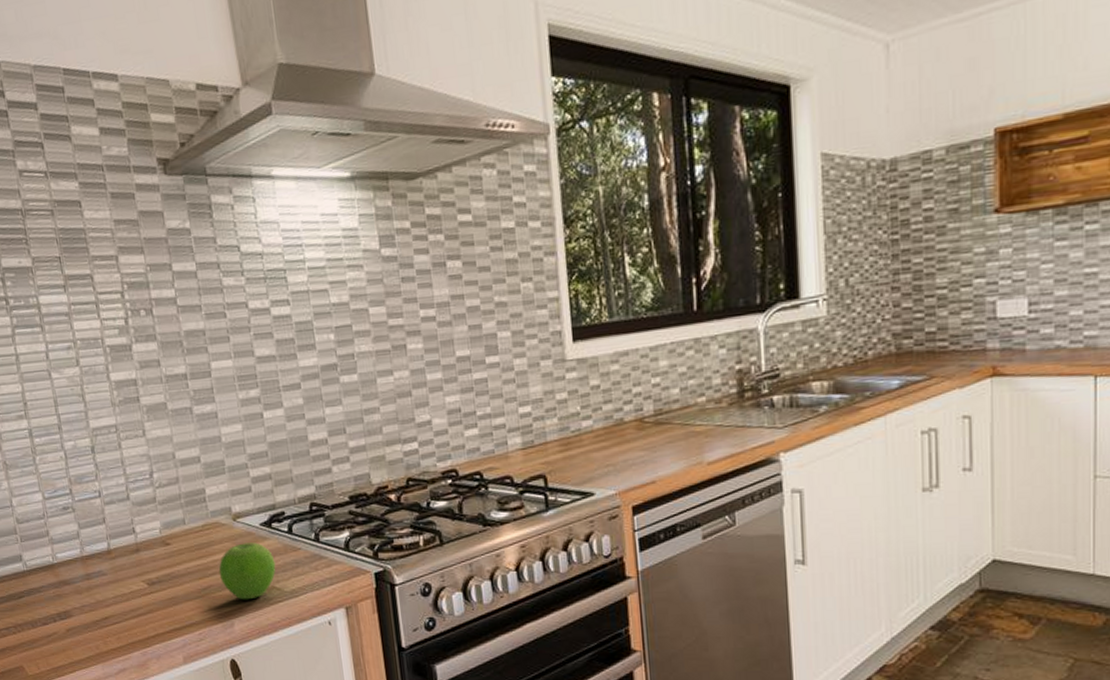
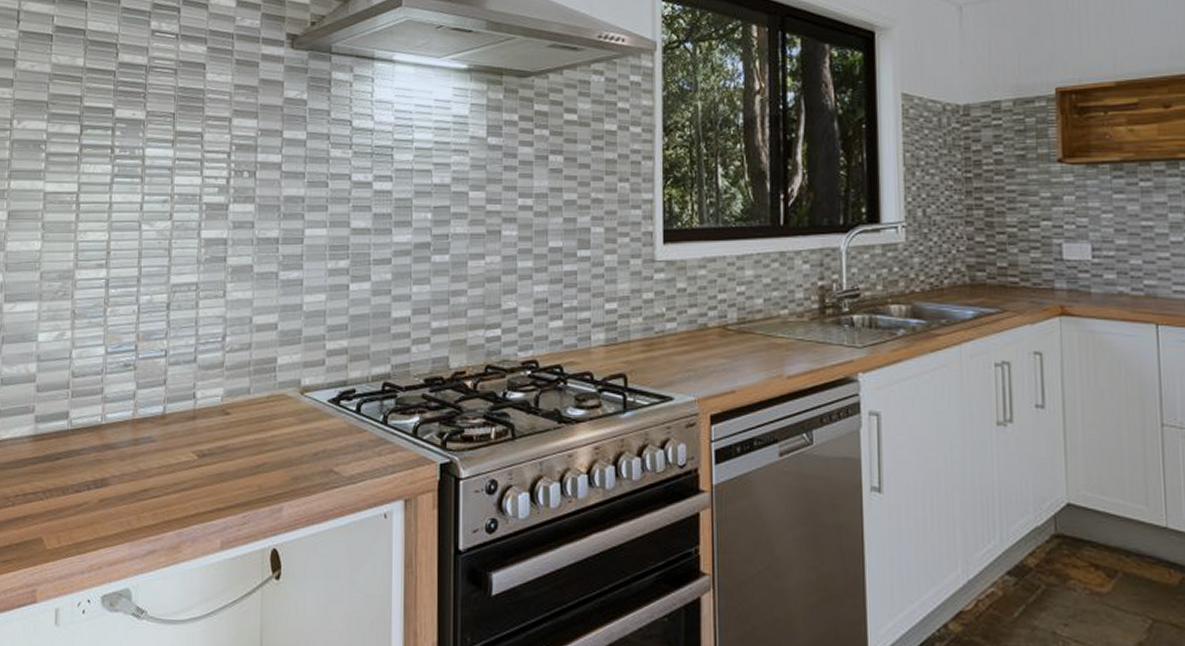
fruit: present [218,542,276,600] -> none [276,419,338,483]

